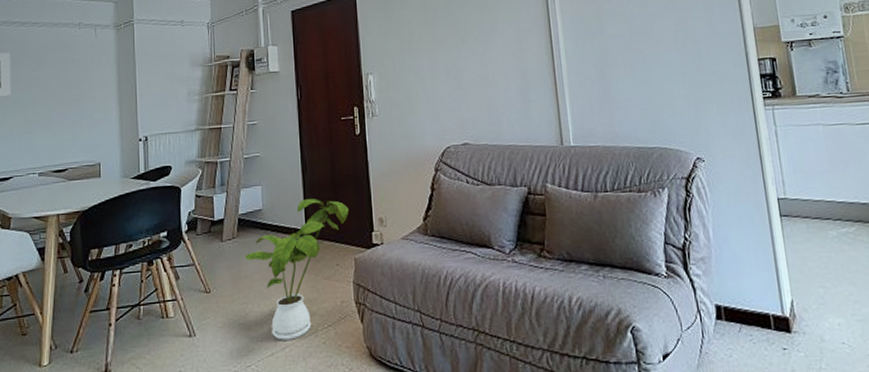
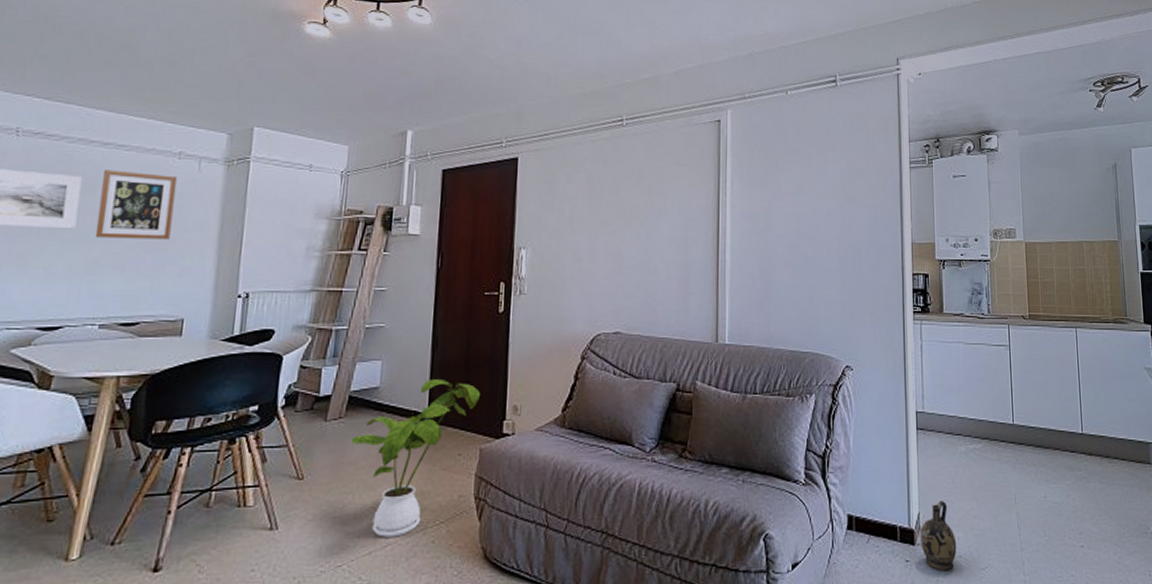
wall art: none [26,43,81,102] -> present [95,170,178,240]
ceramic jug: none [795,287,839,358] -> present [920,501,957,571]

